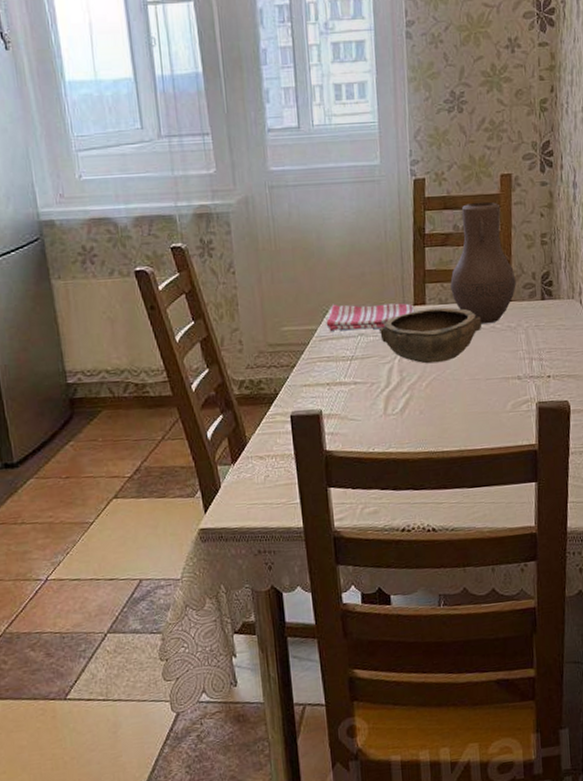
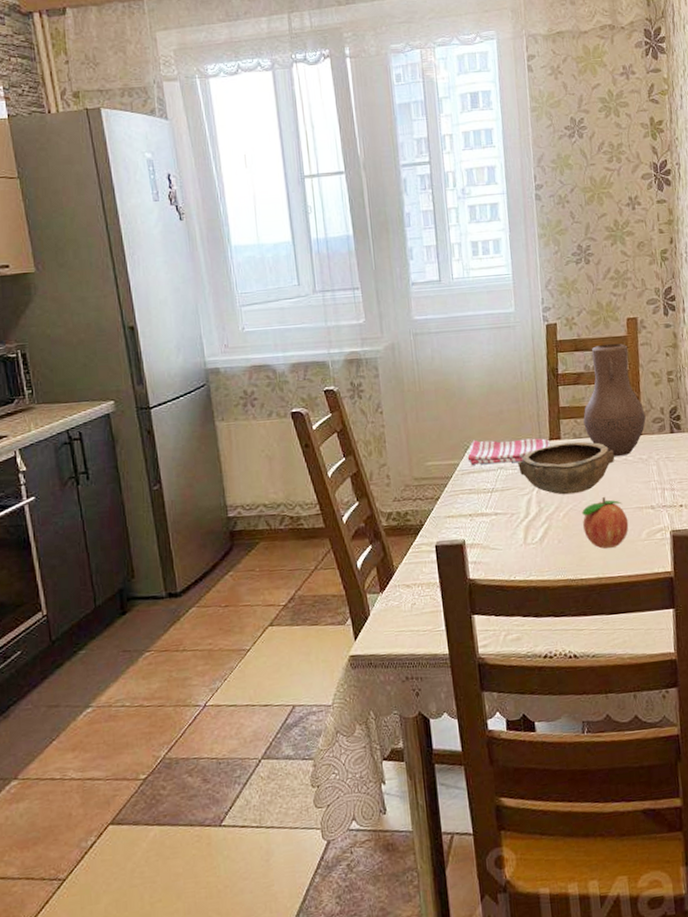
fruit: none [445,365,494,420] -> present [582,496,629,549]

